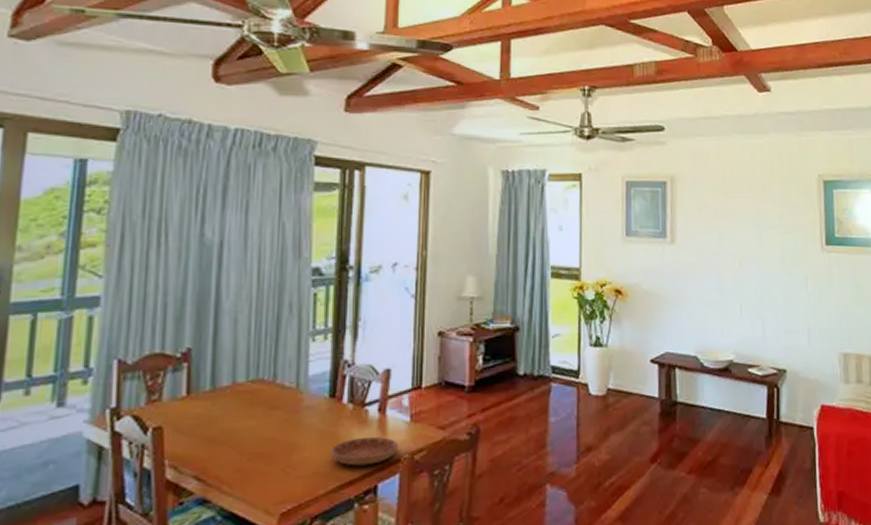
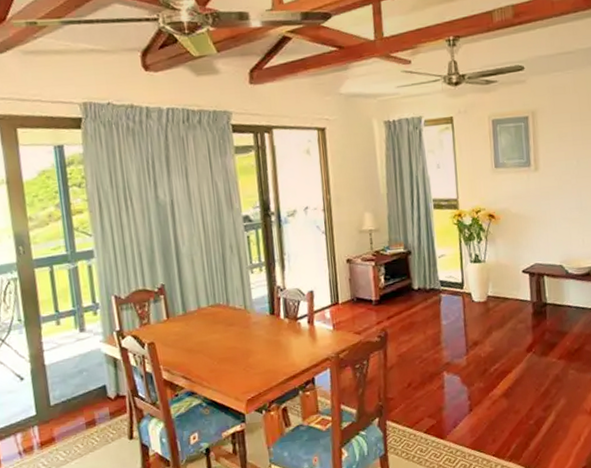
saucer: present [331,436,398,466] -> none [277,342,327,364]

